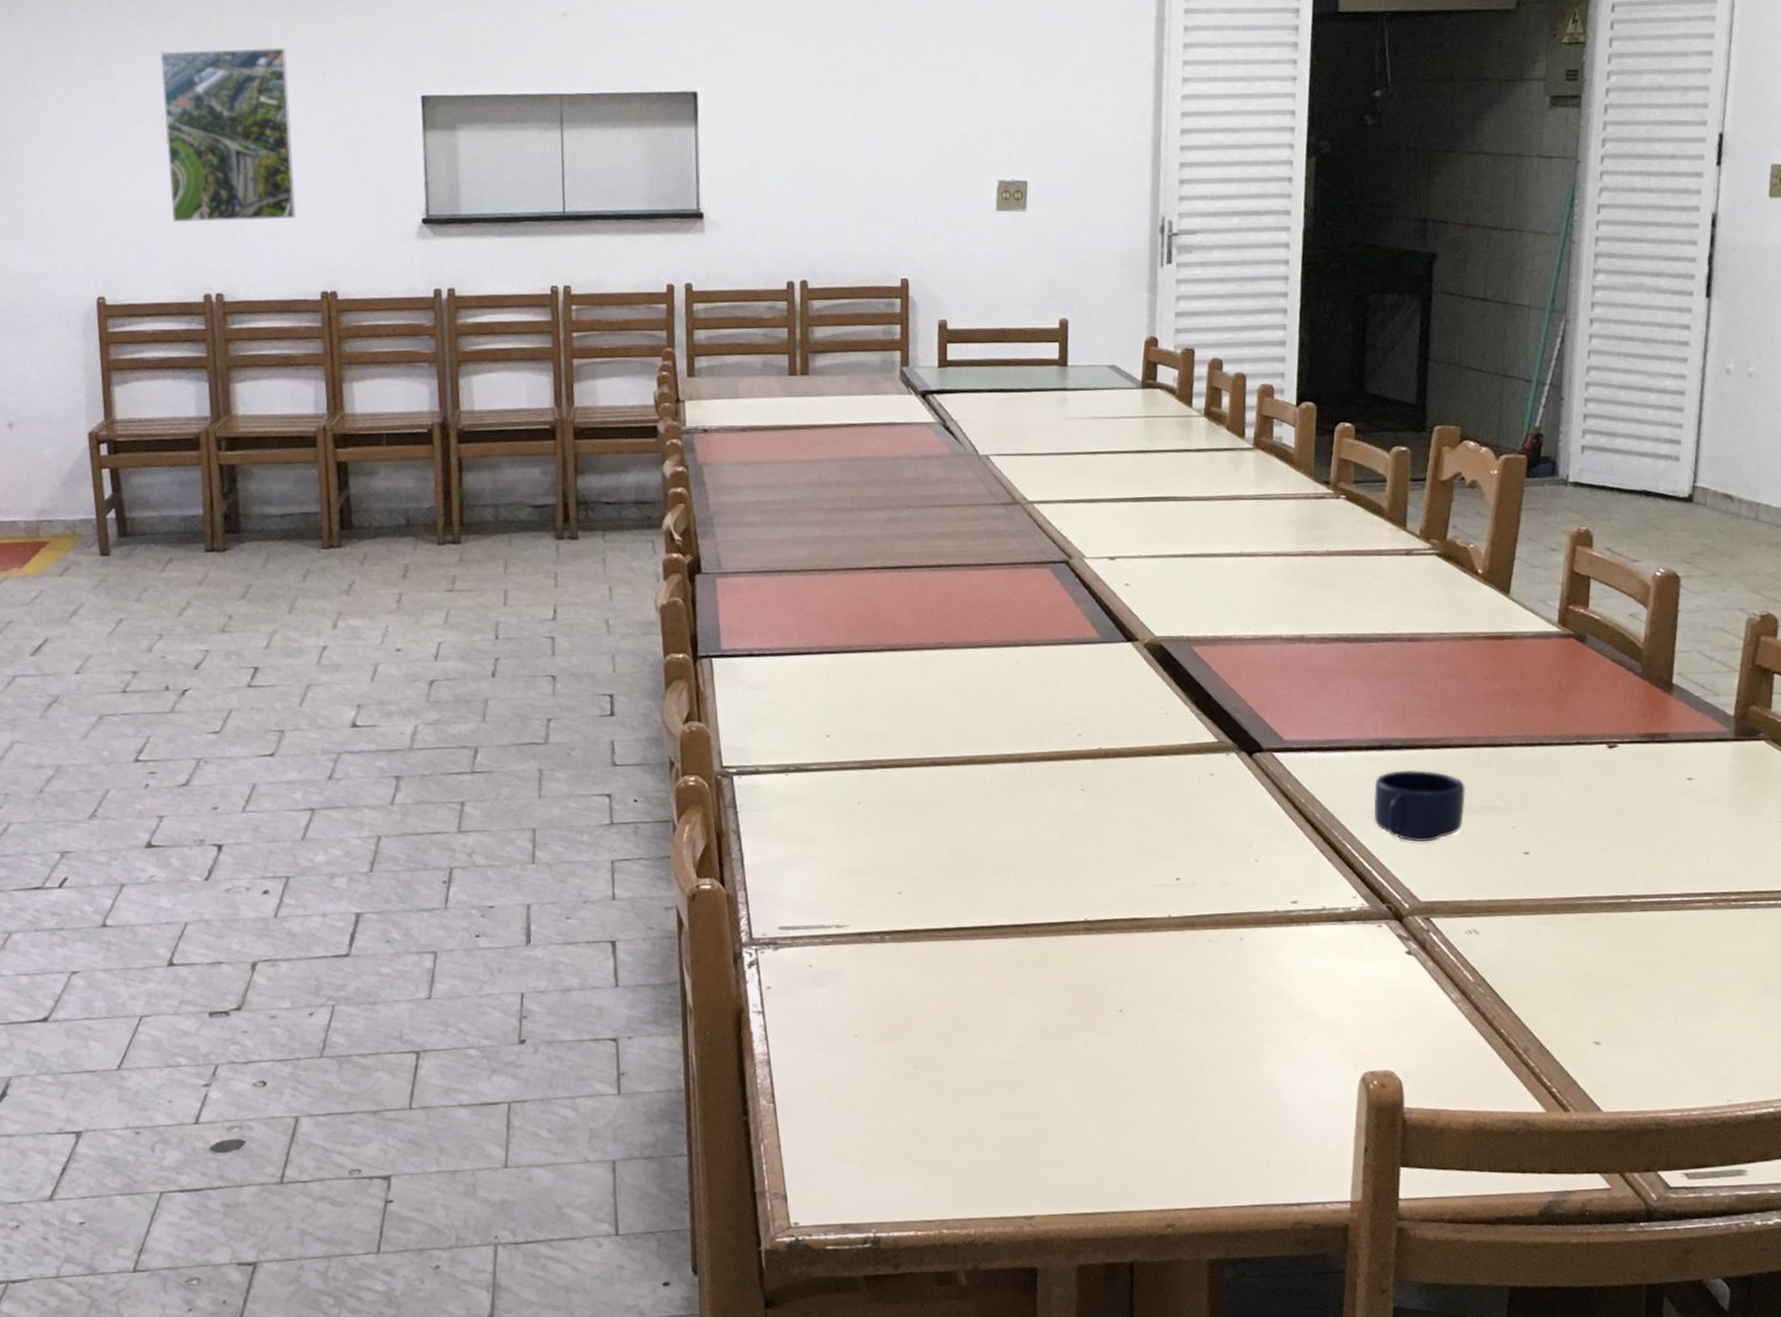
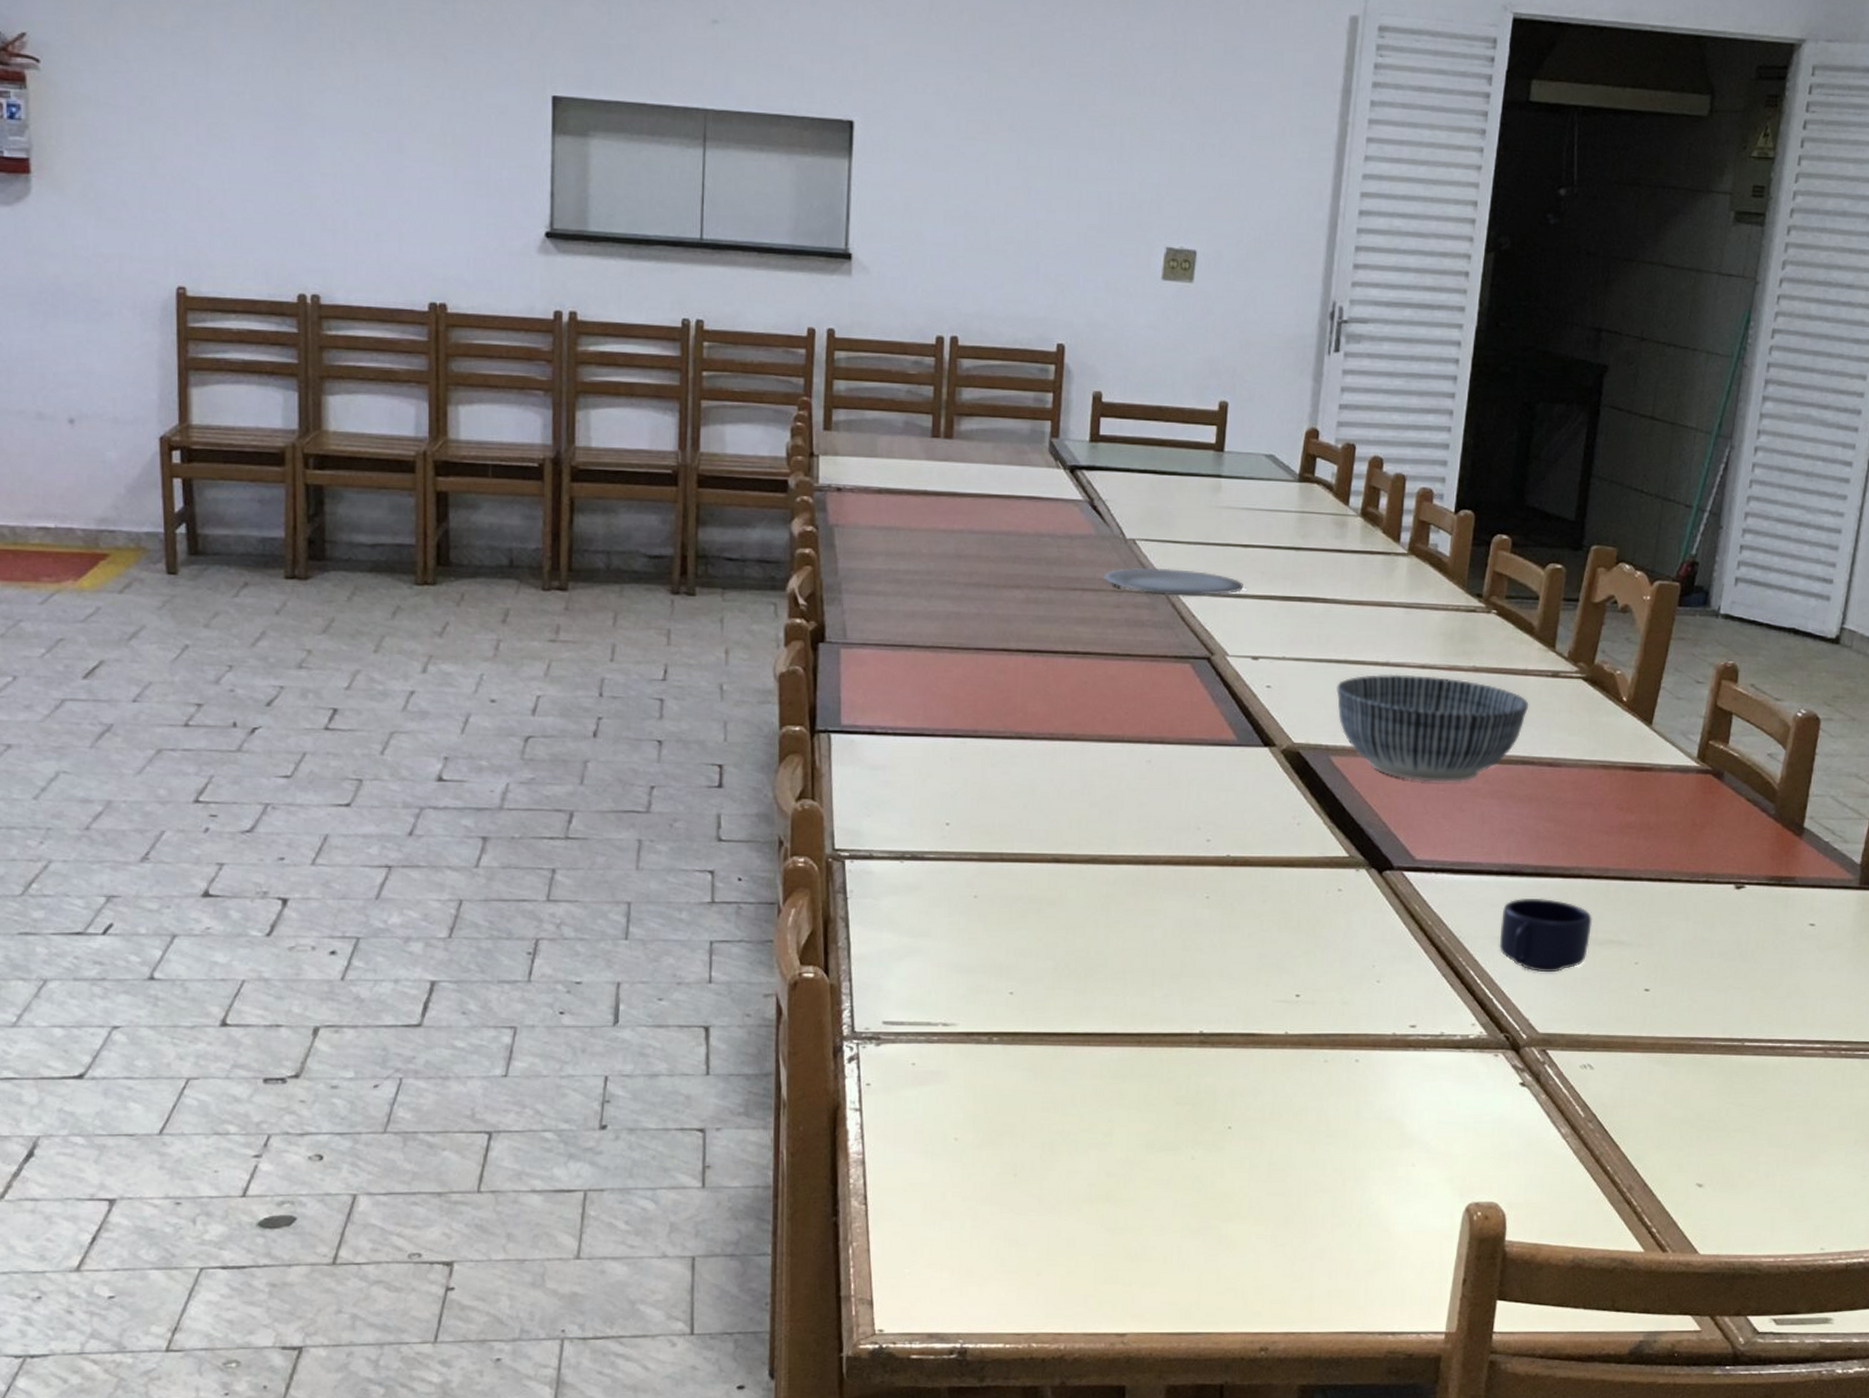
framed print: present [160,48,297,222] -> none [262,18,407,220]
plate: none [960,479,1095,506] -> present [1103,567,1243,597]
bowl: none [1194,563,1385,665] -> present [1336,674,1529,782]

